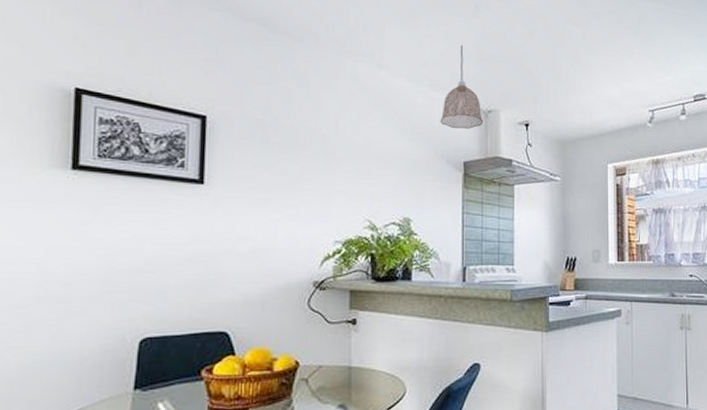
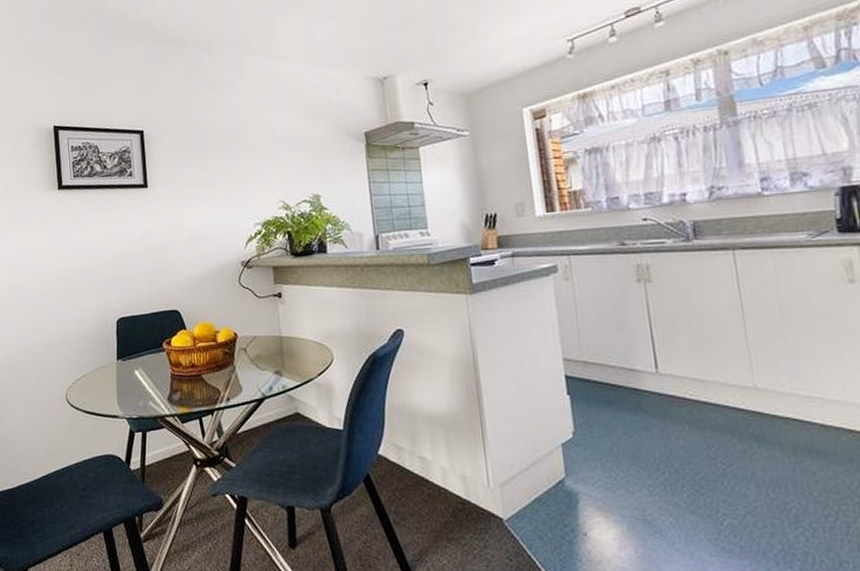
pendant lamp: present [440,45,484,129] -> none [337,19,380,102]

